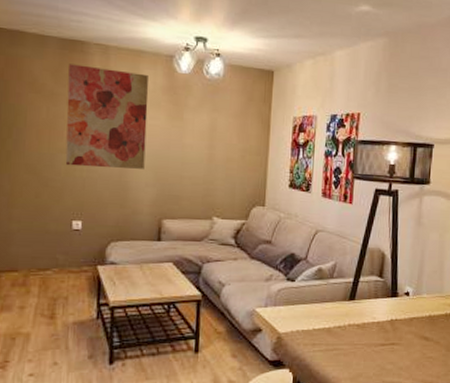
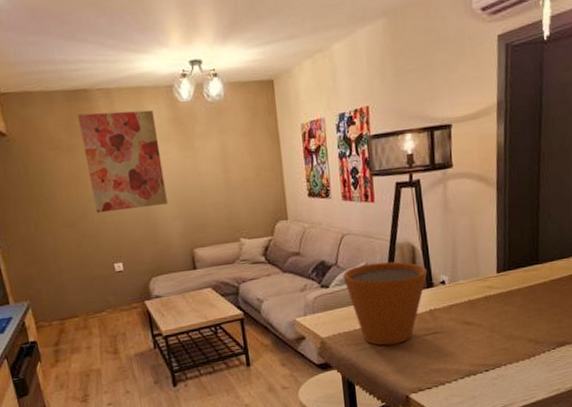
flower pot: none [310,263,394,350] -> present [343,261,428,346]

